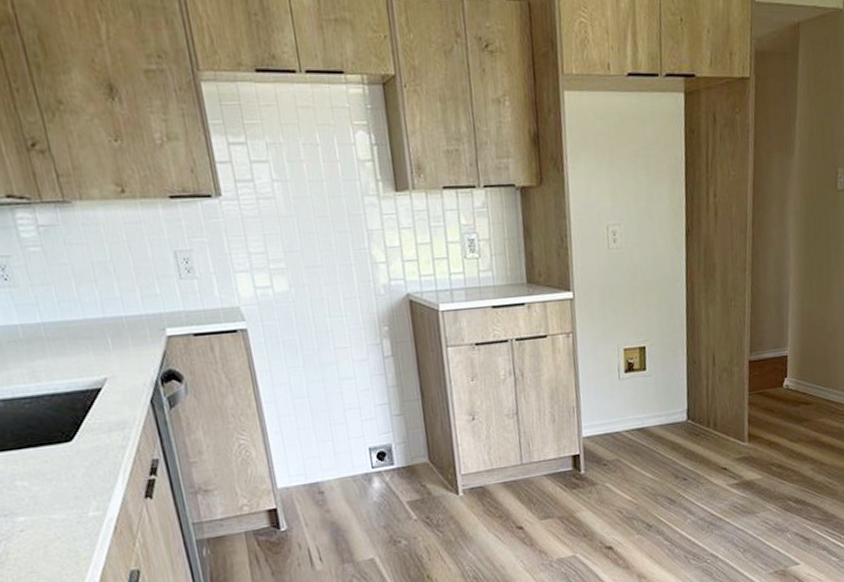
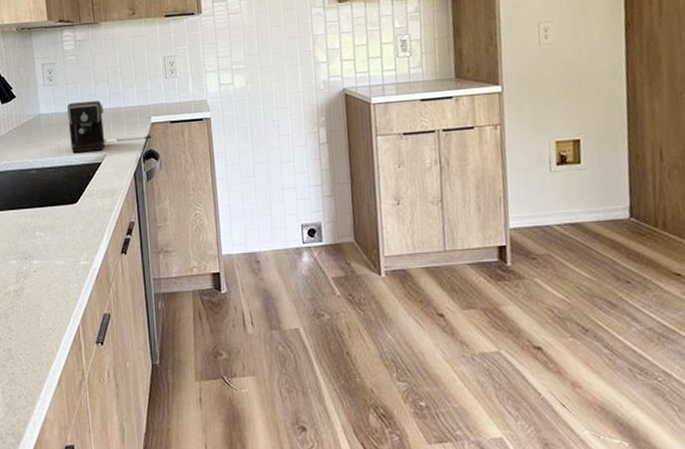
coffee maker: none [36,308,171,377] -> present [66,101,152,153]

